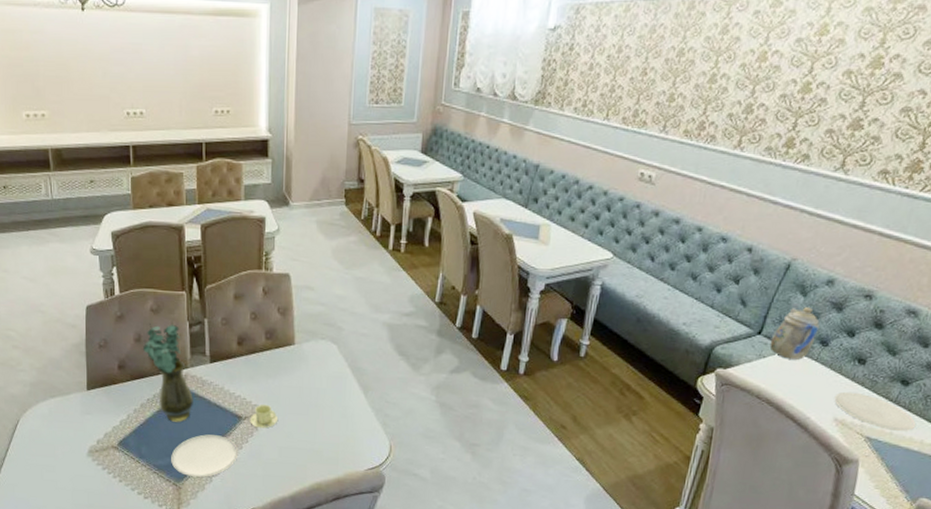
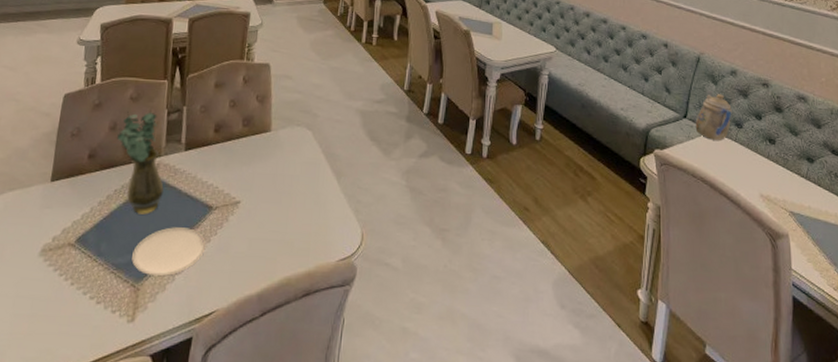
cup and saucer: present [250,404,279,428] -> none [220,192,250,219]
plate: present [834,391,917,432] -> none [757,169,828,206]

